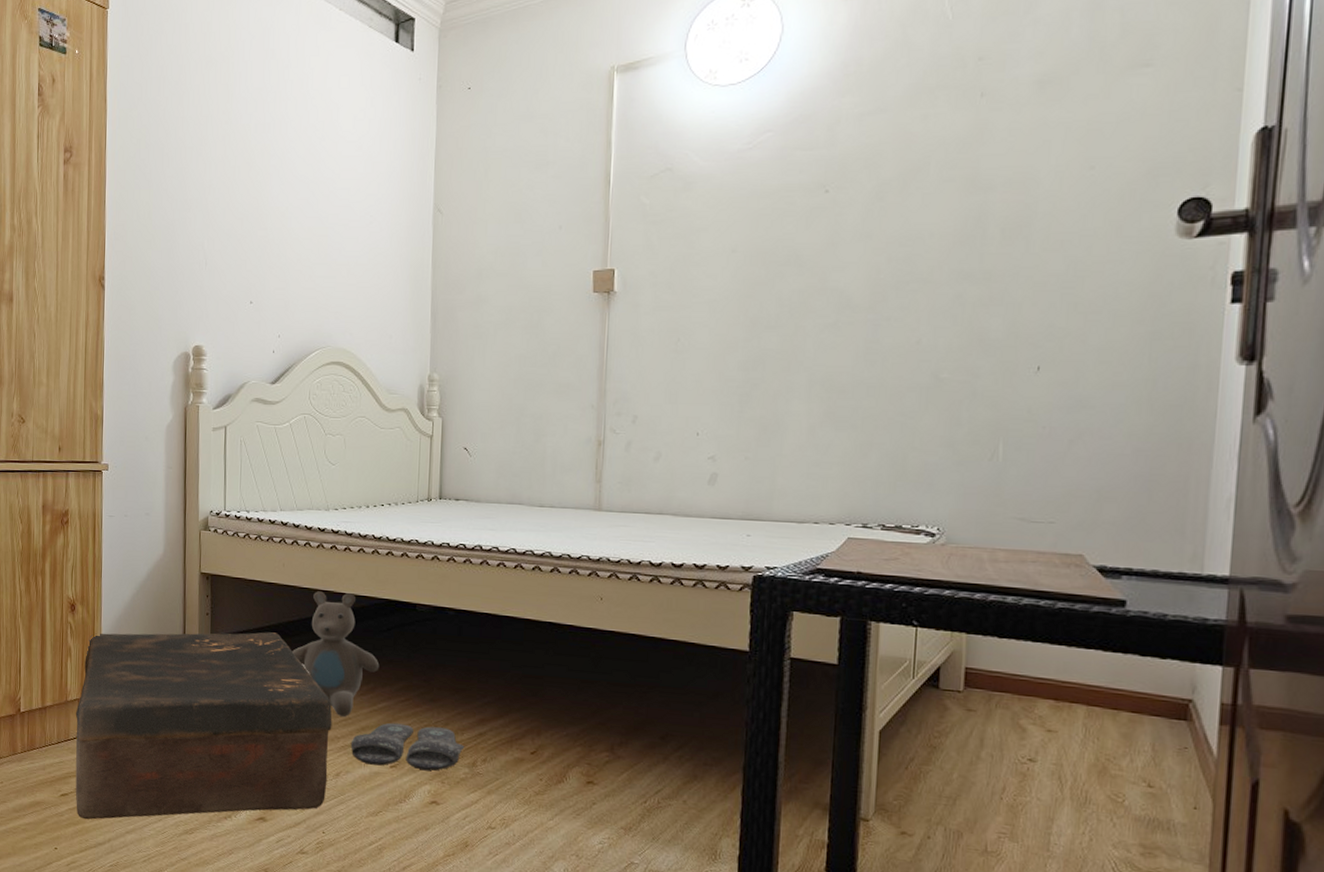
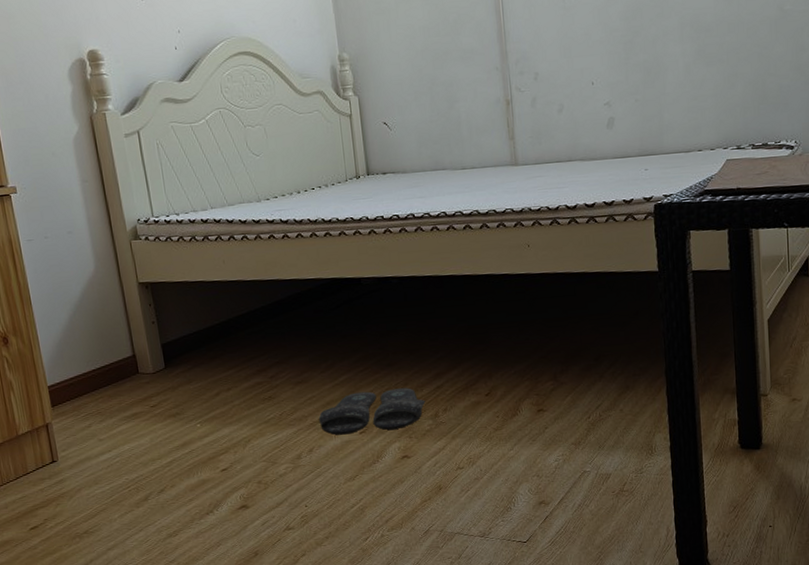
suitcase: present [75,632,332,820] -> none [29,329,303,547]
stuffed animal: present [292,591,380,718] -> none [247,278,335,397]

